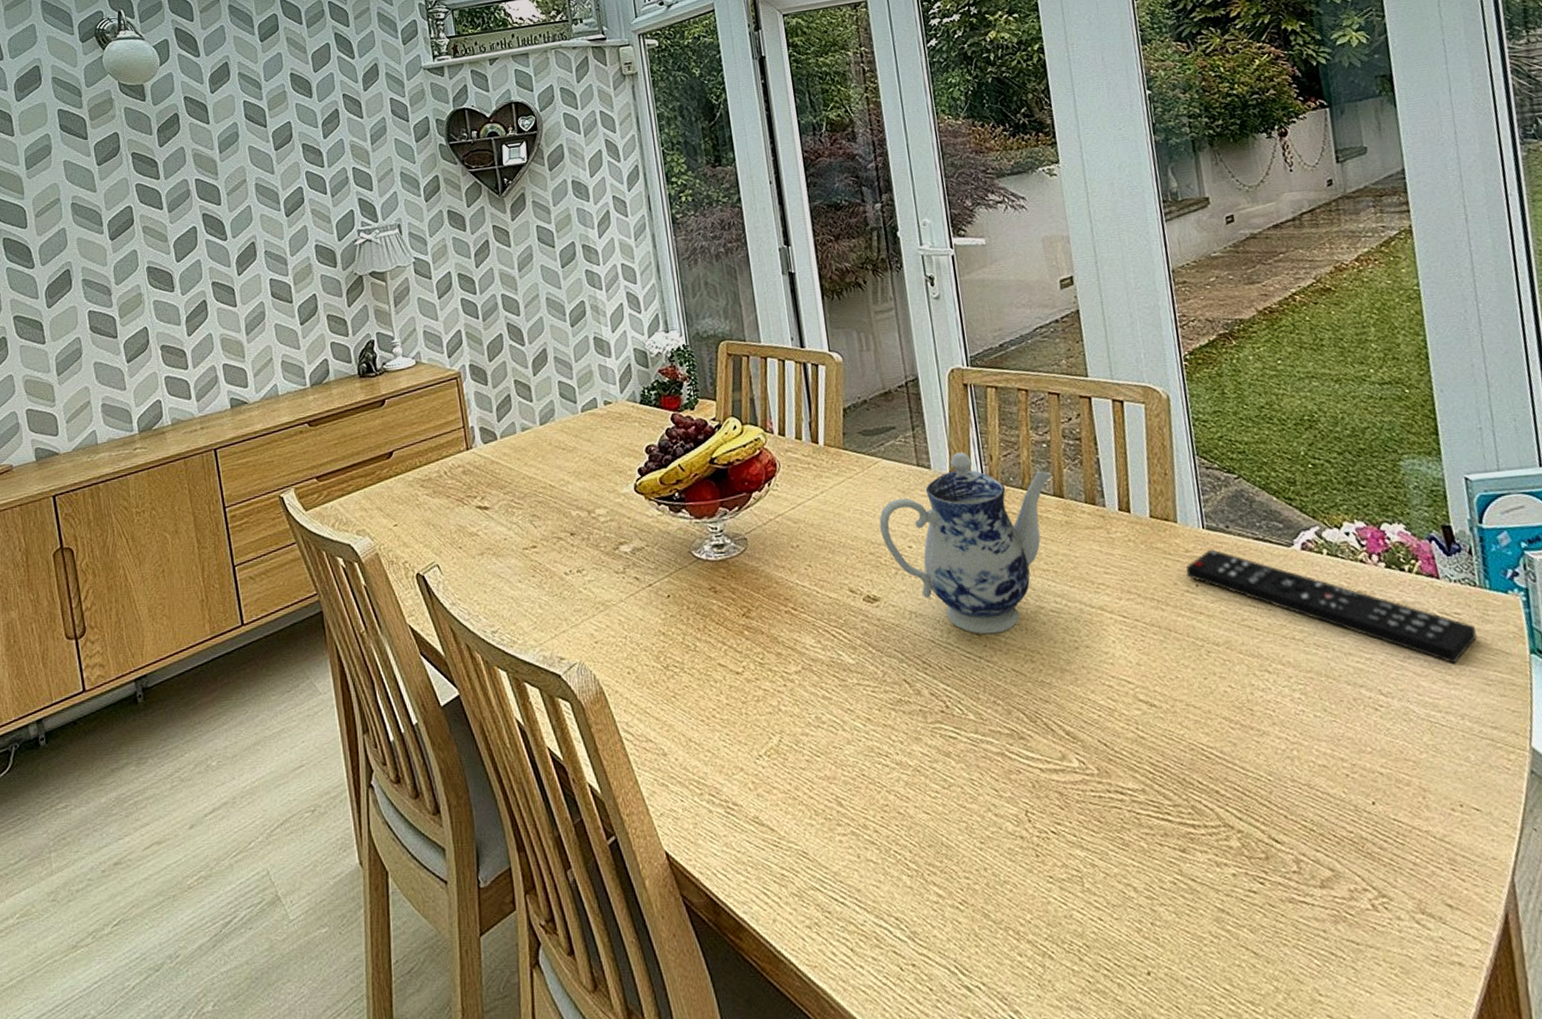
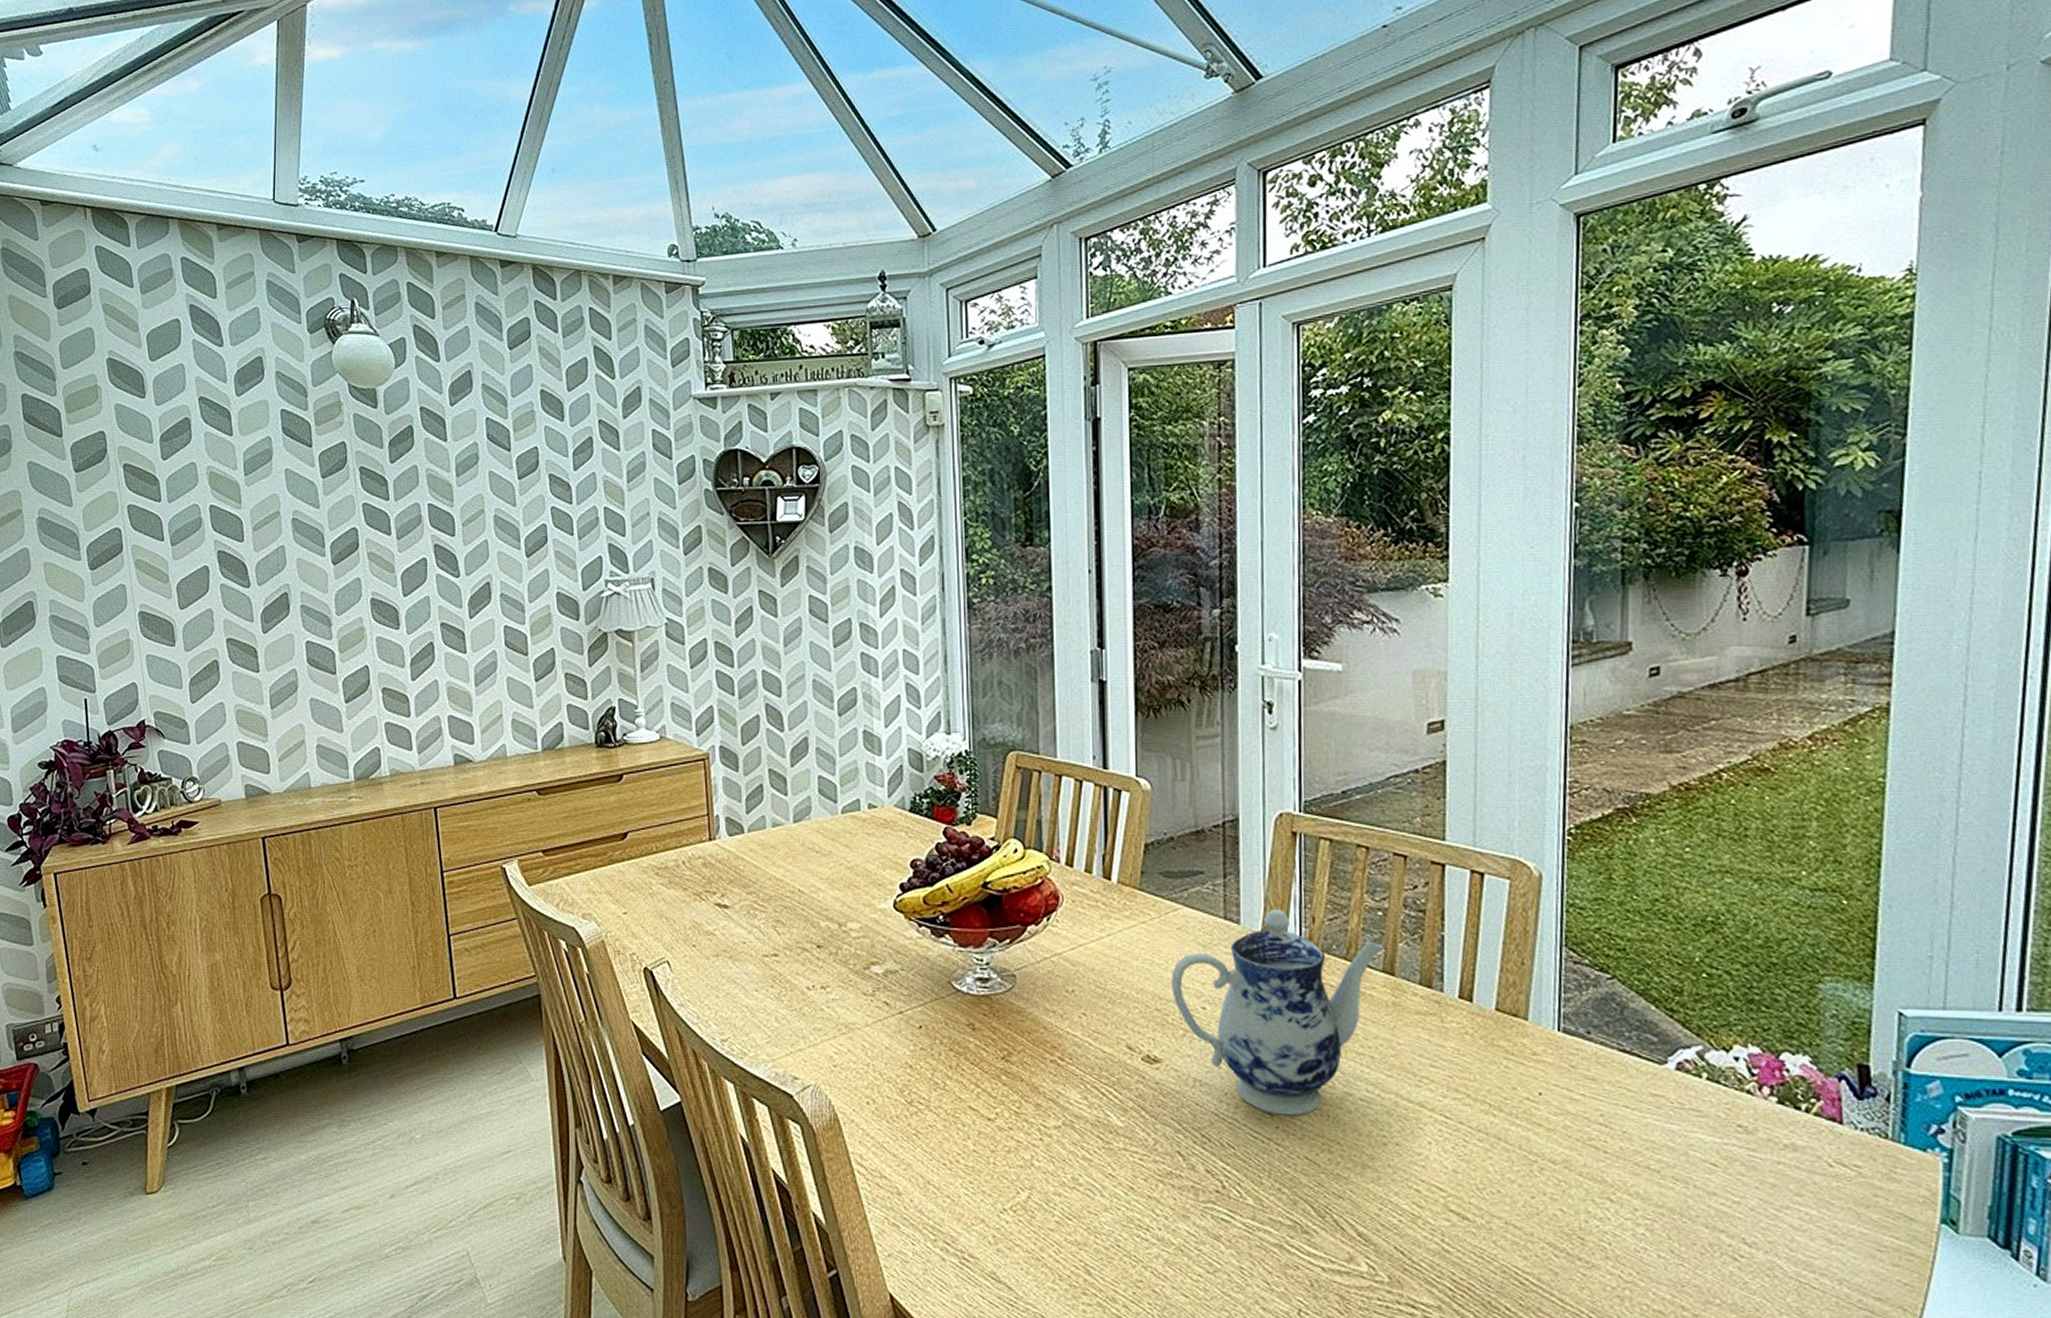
remote control: present [1185,549,1477,665] -> none [1529,1055,1877,1223]

